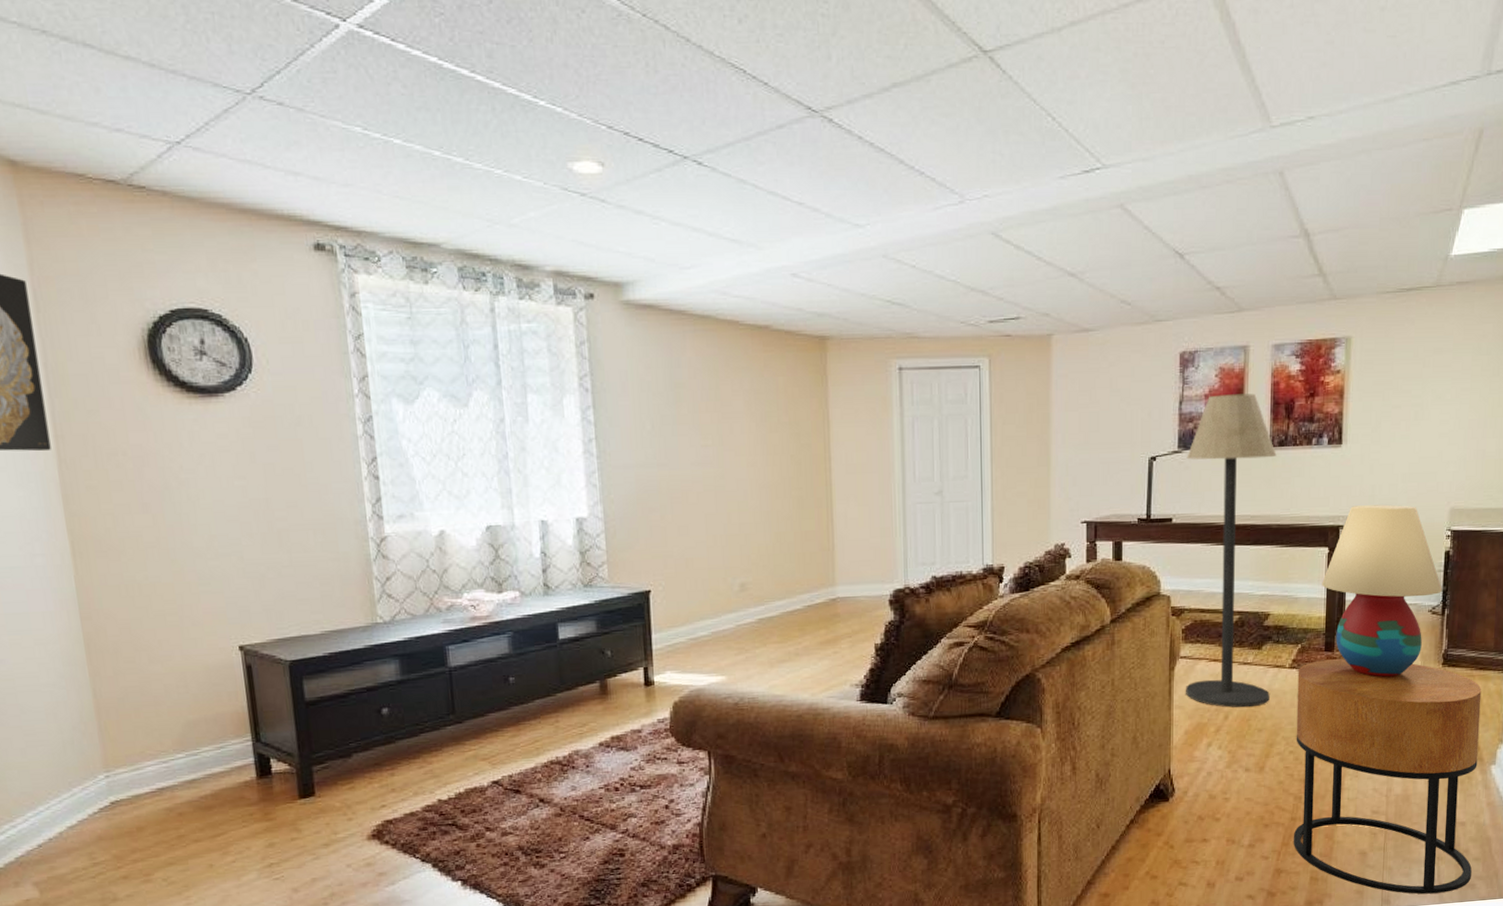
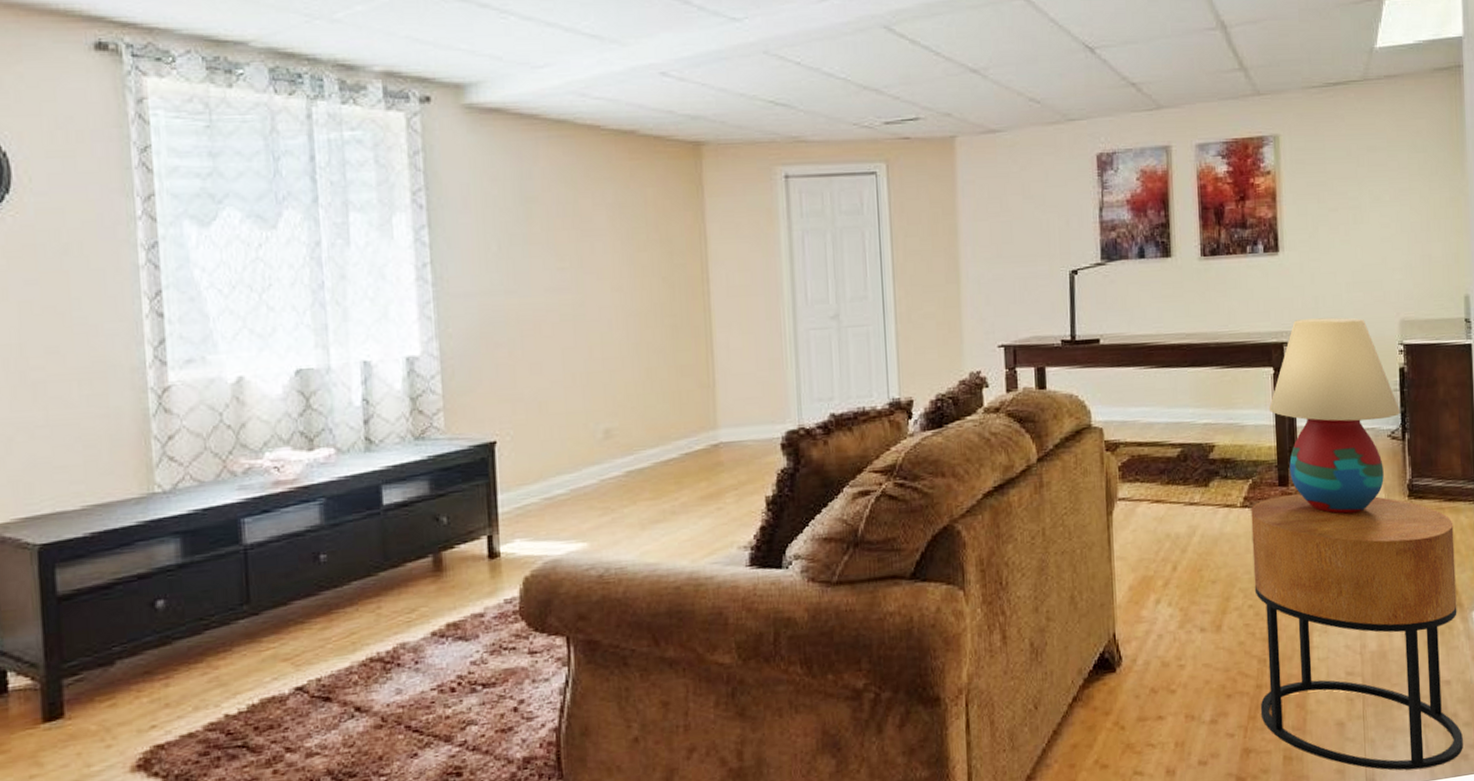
floor lamp: present [1186,393,1277,708] -> none [1111,198,1222,557]

